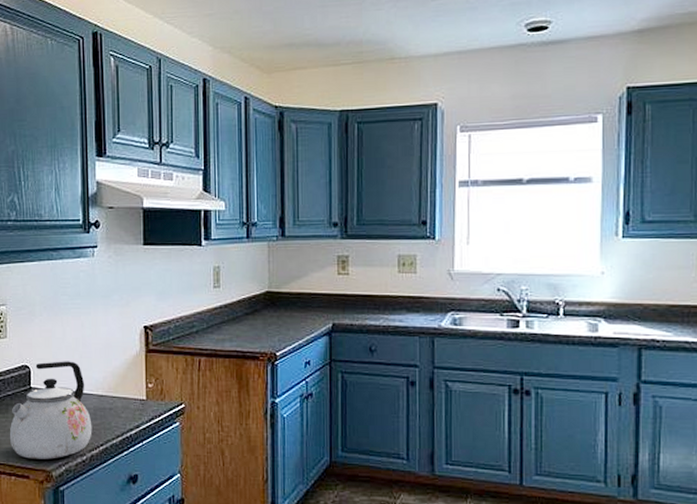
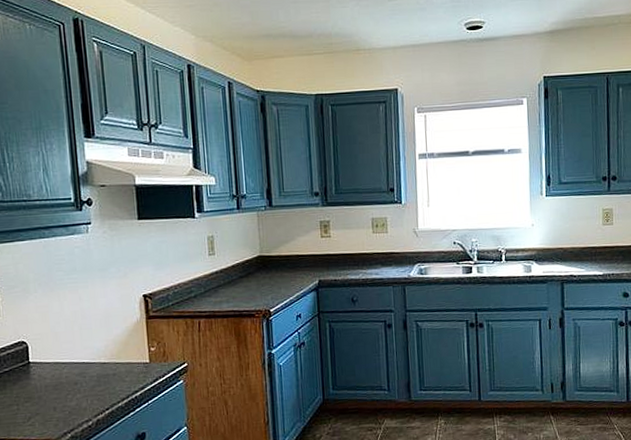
kettle: present [9,361,92,459] -> none [8,333,97,431]

